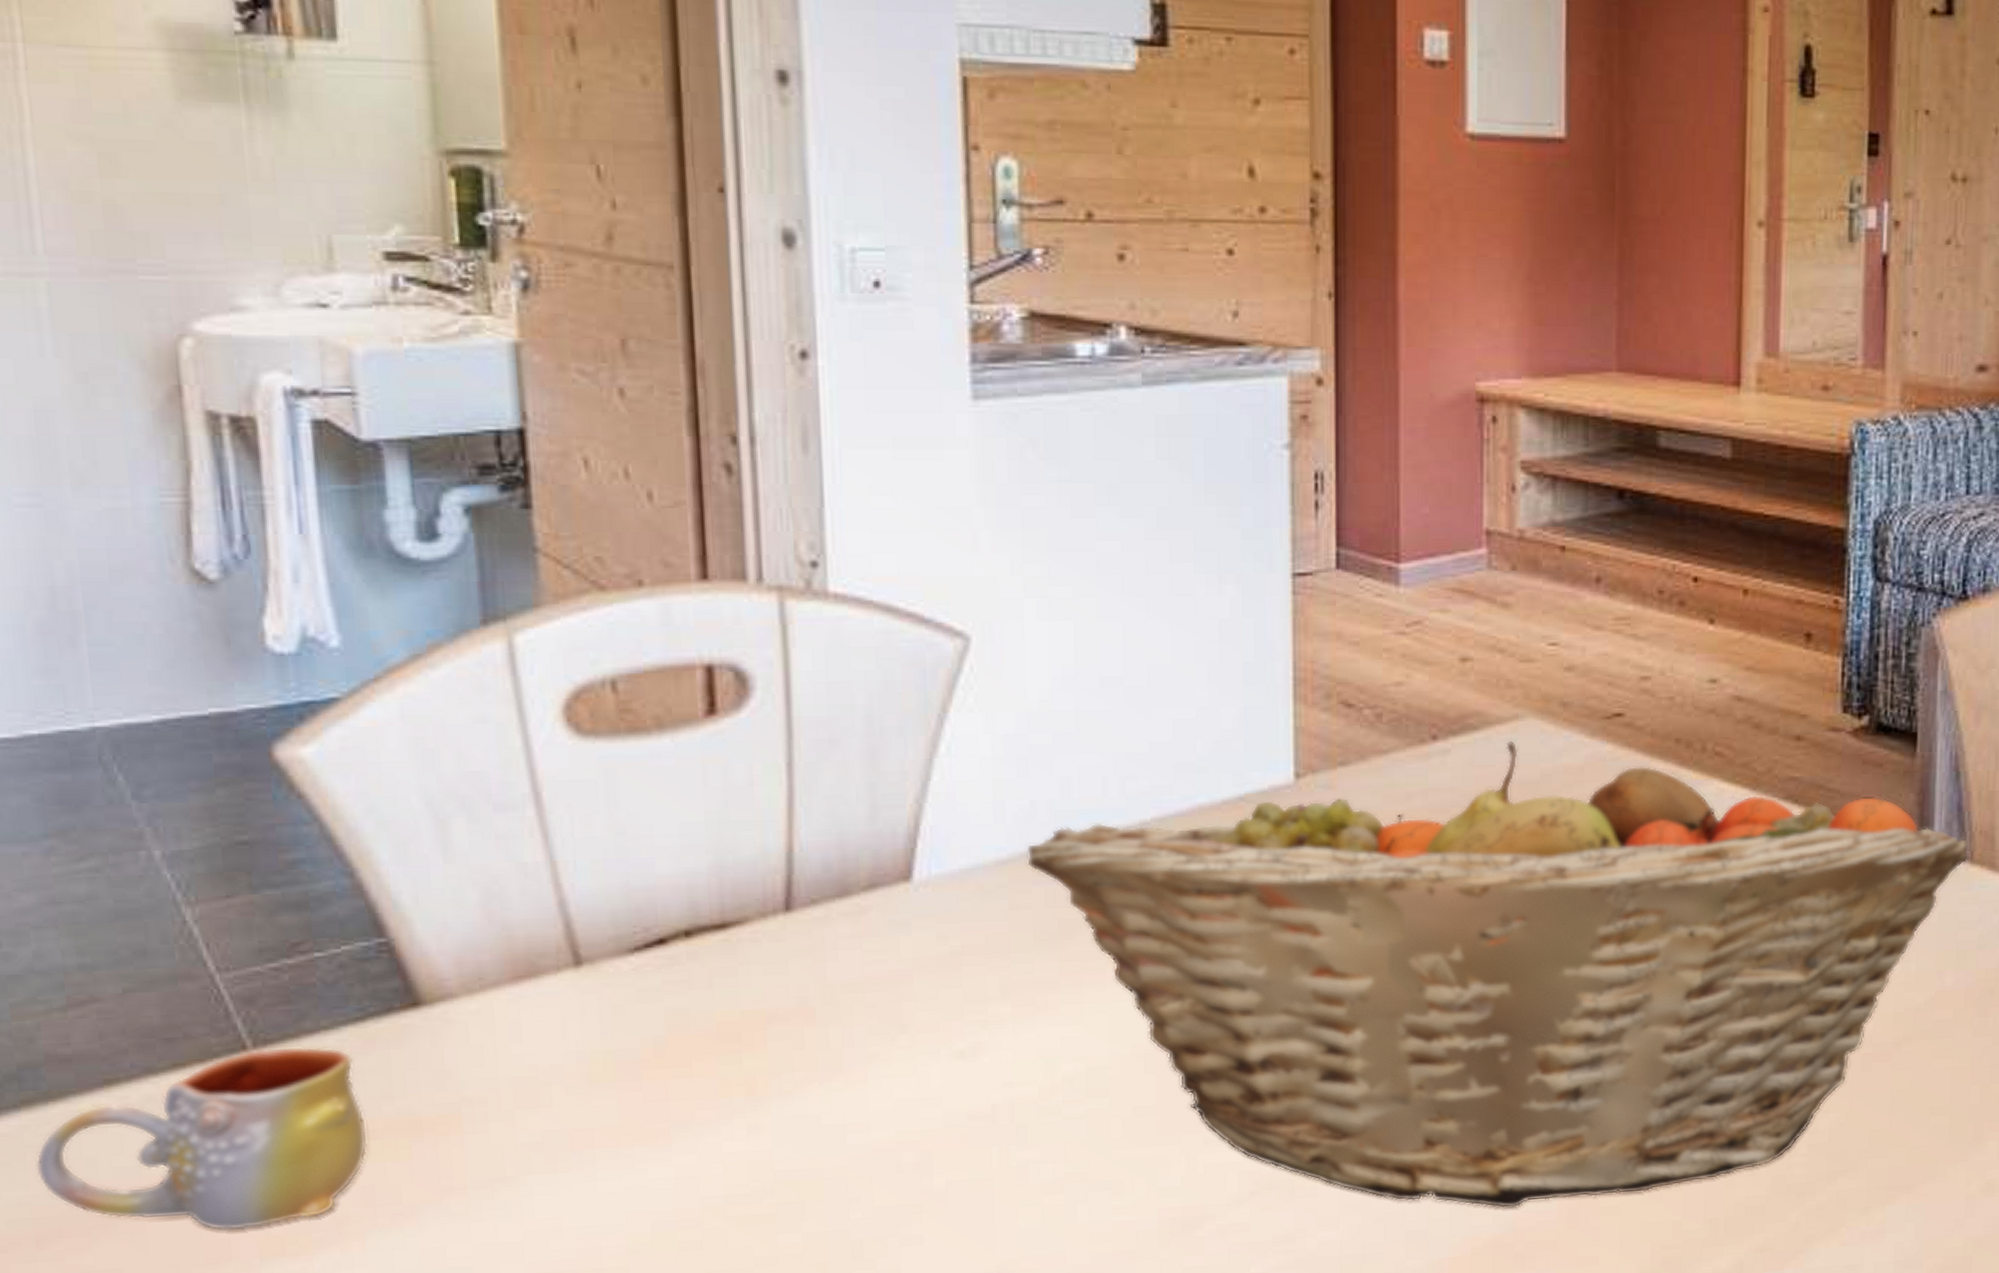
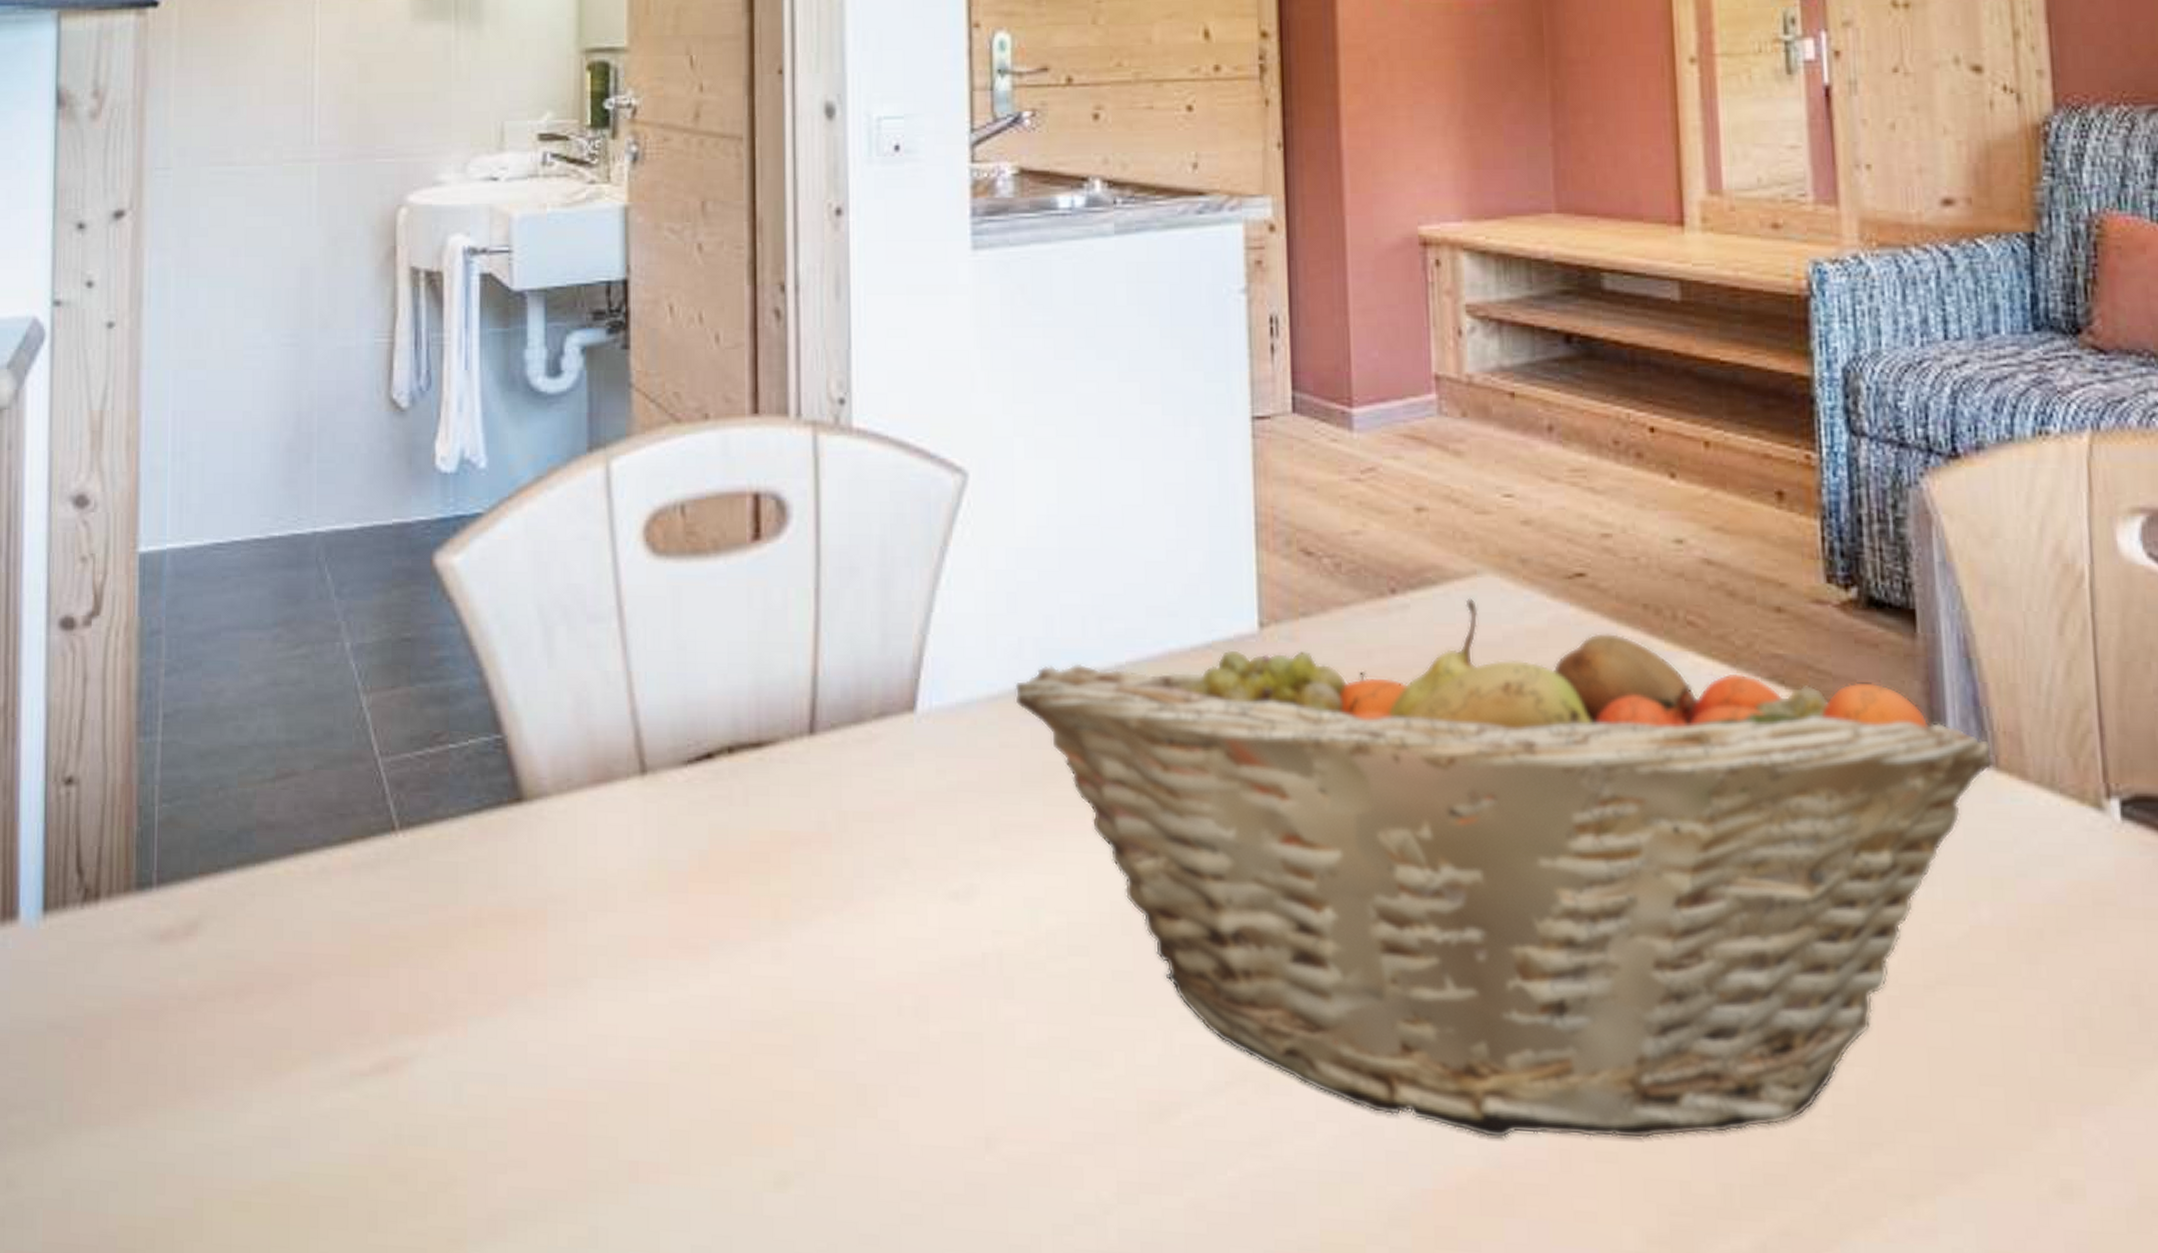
mug: present [35,1046,369,1231] -> none [242,830,477,1003]

